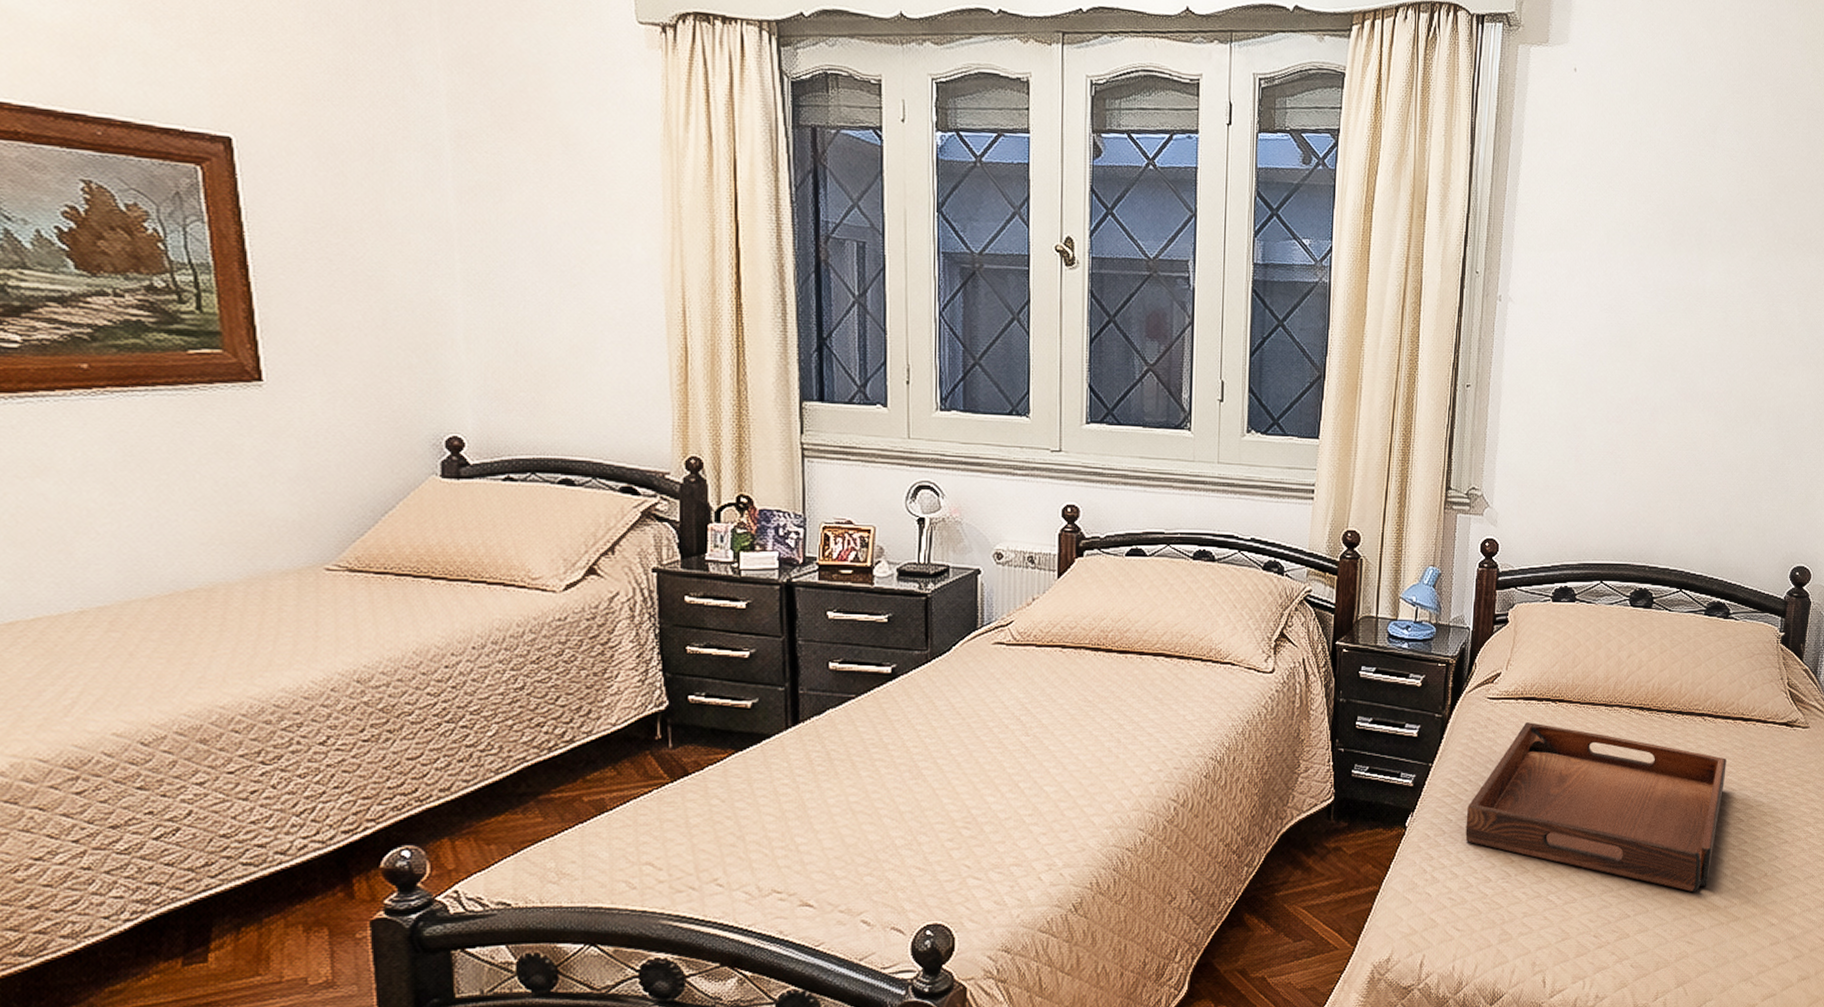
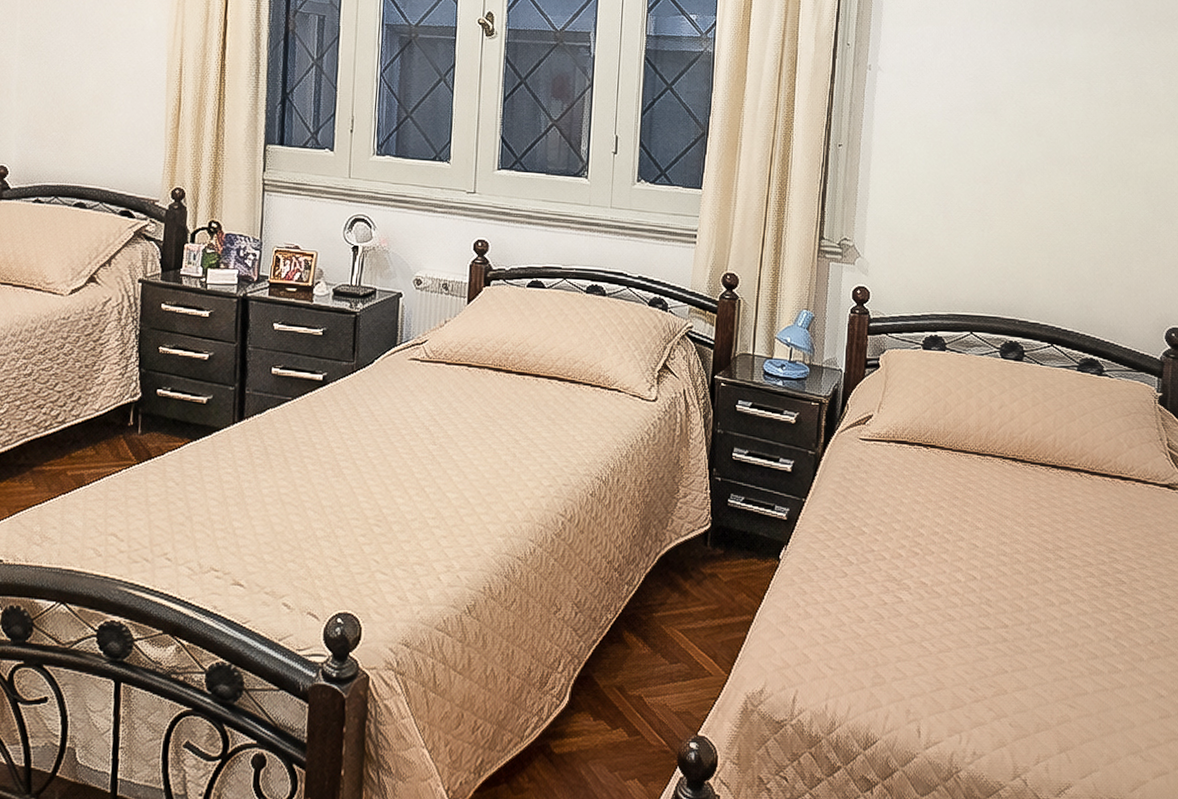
serving tray: present [1465,722,1727,893] -> none [838,465,1105,654]

